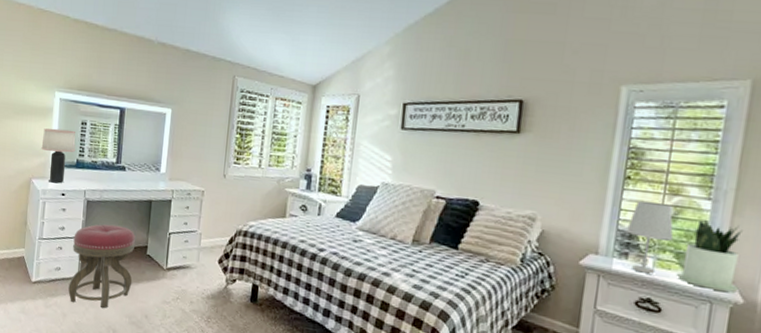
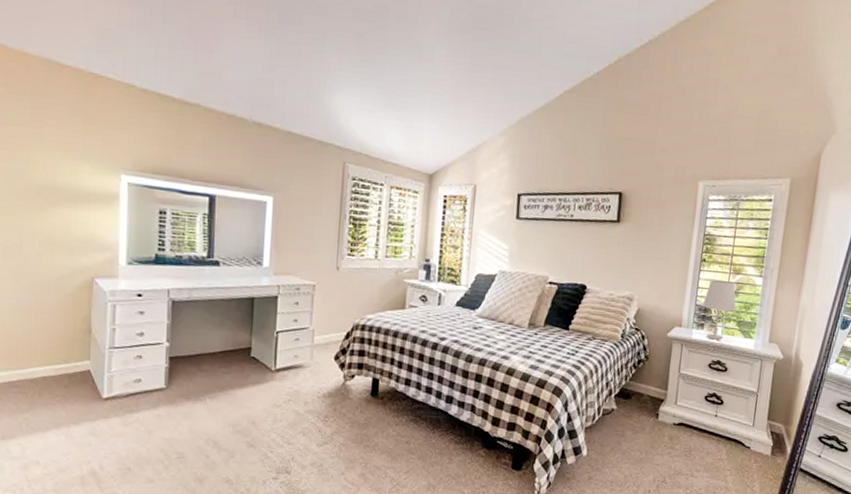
table lamp: present [41,128,76,184] -> none [105,218,154,283]
stool: present [68,224,135,309] -> none [153,326,236,420]
planter: present [675,220,743,293] -> none [737,293,783,351]

